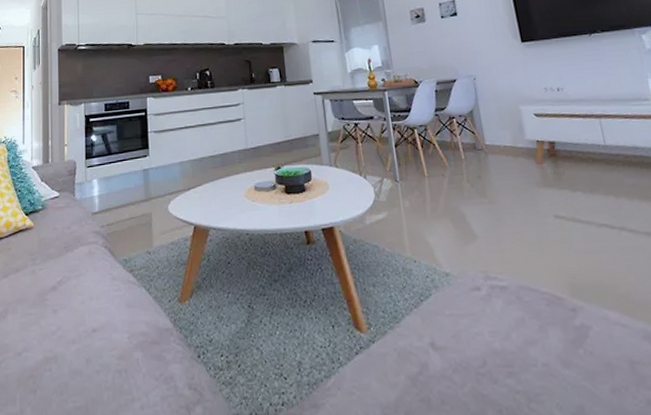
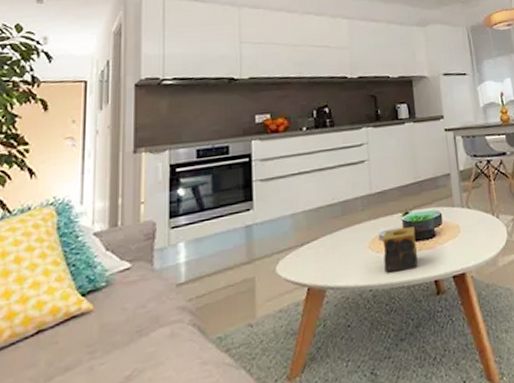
candle: none [257,181,289,220] -> present [382,226,418,273]

